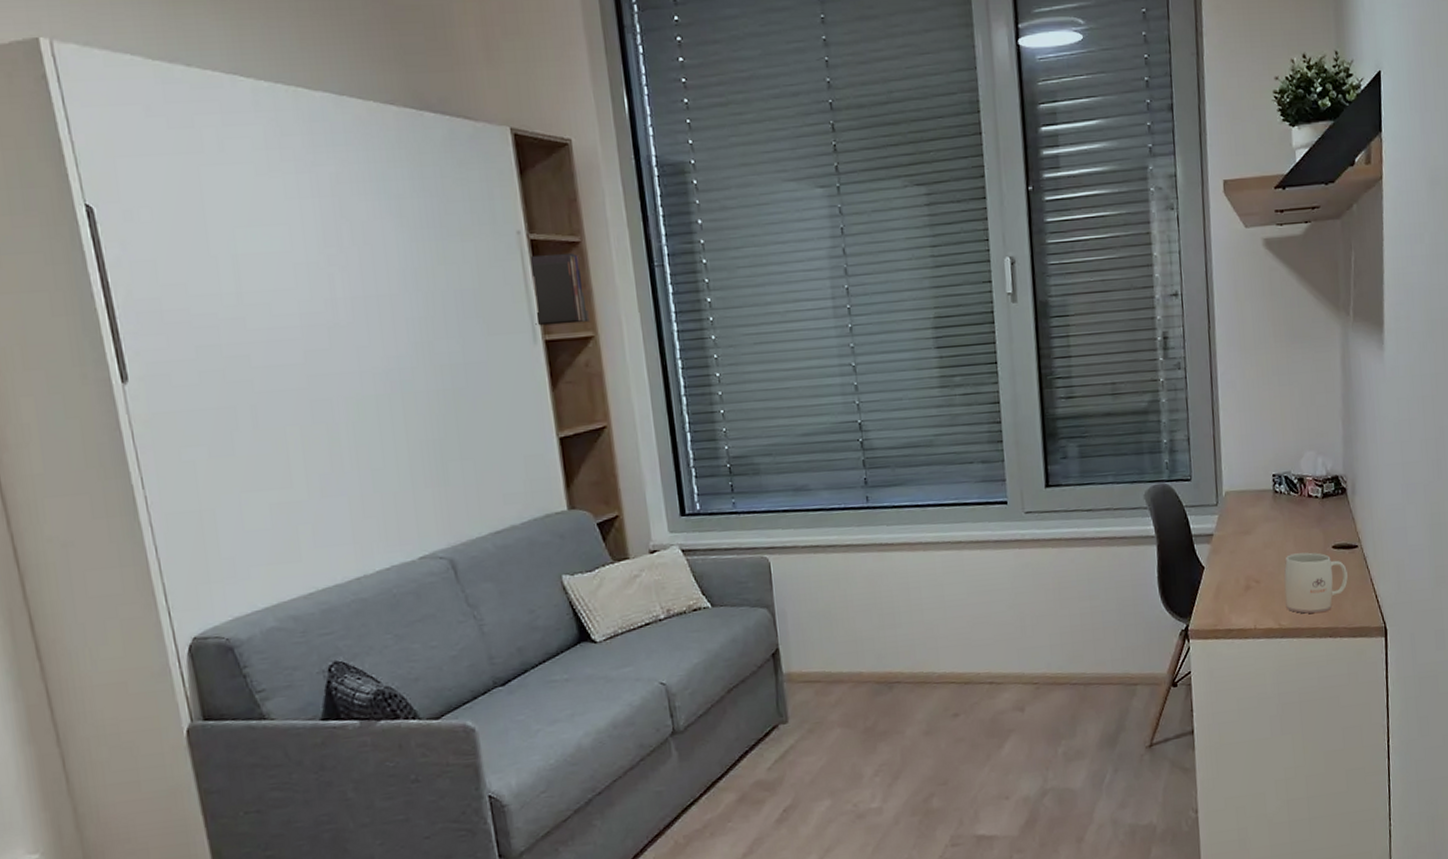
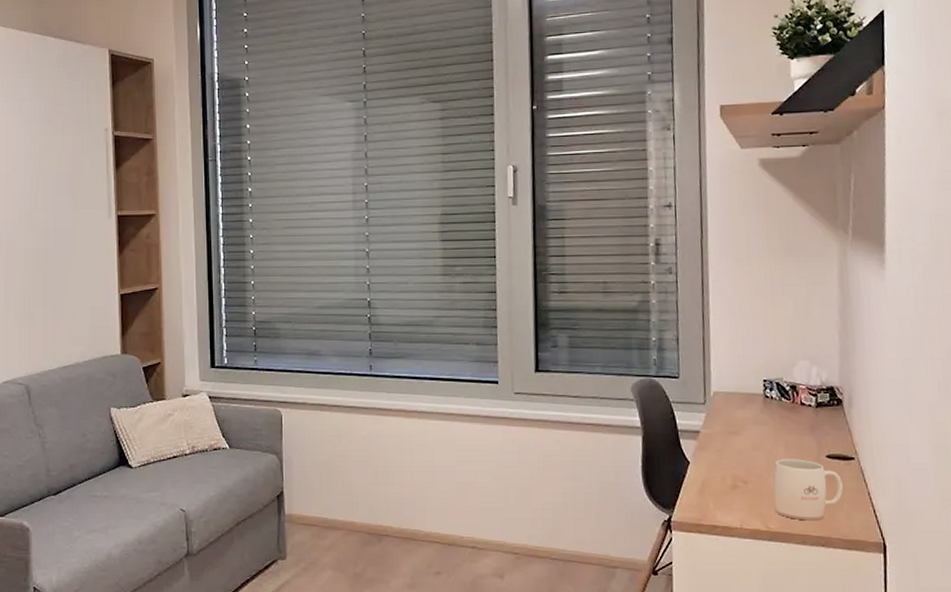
books: present [531,252,590,326] -> none [111,147,154,204]

